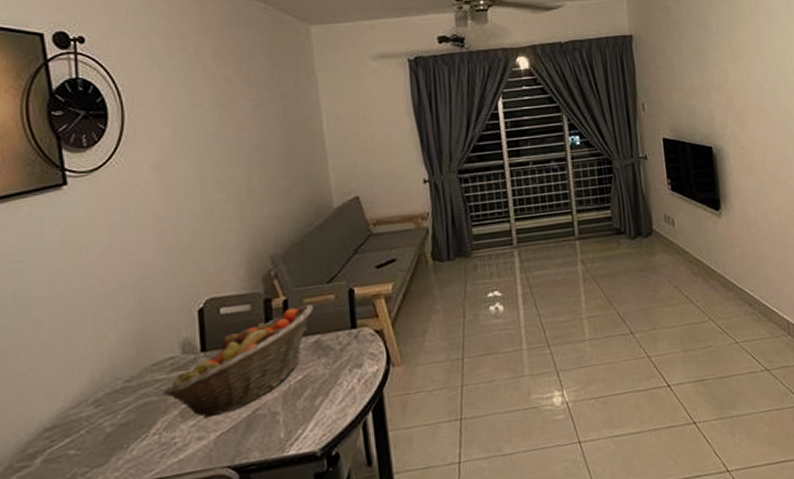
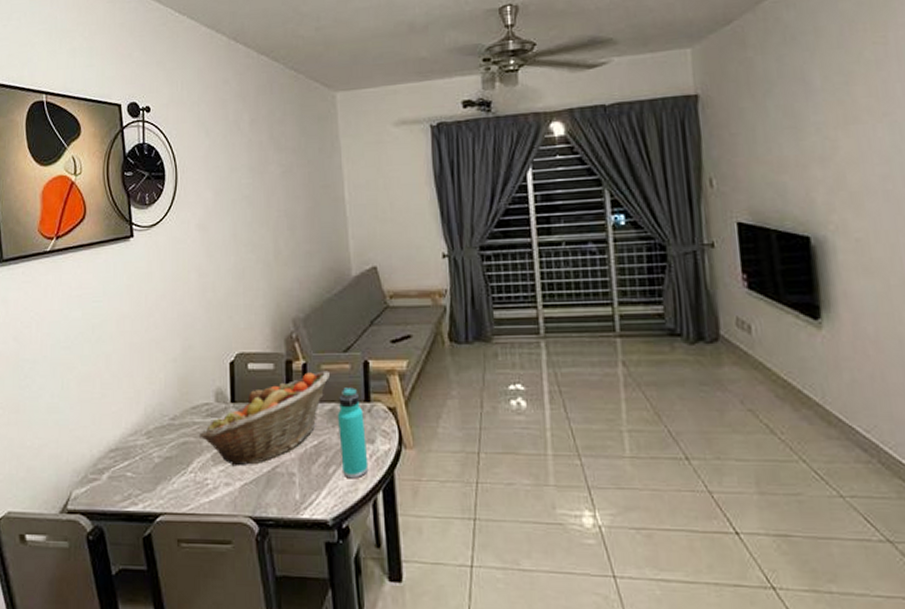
thermos bottle: none [323,316,357,406] -> present [338,387,369,479]

